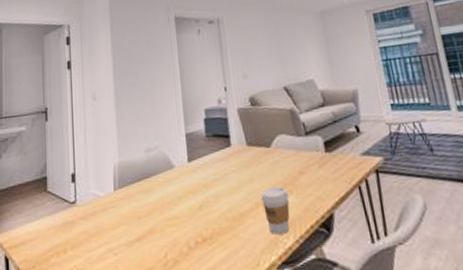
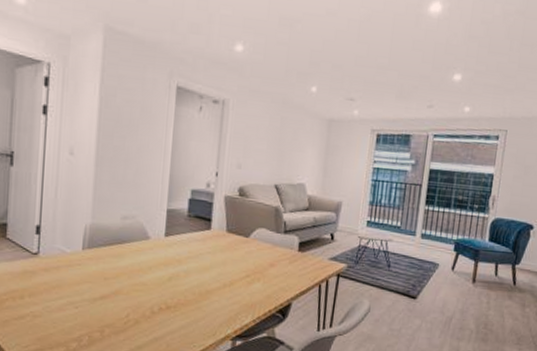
coffee cup: present [260,186,290,235] -> none [229,272,256,313]

